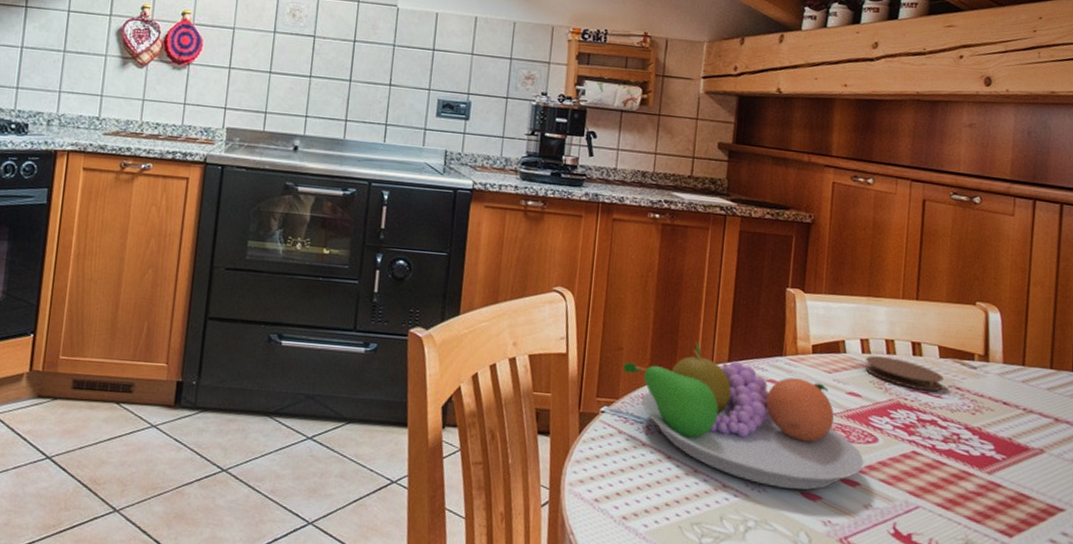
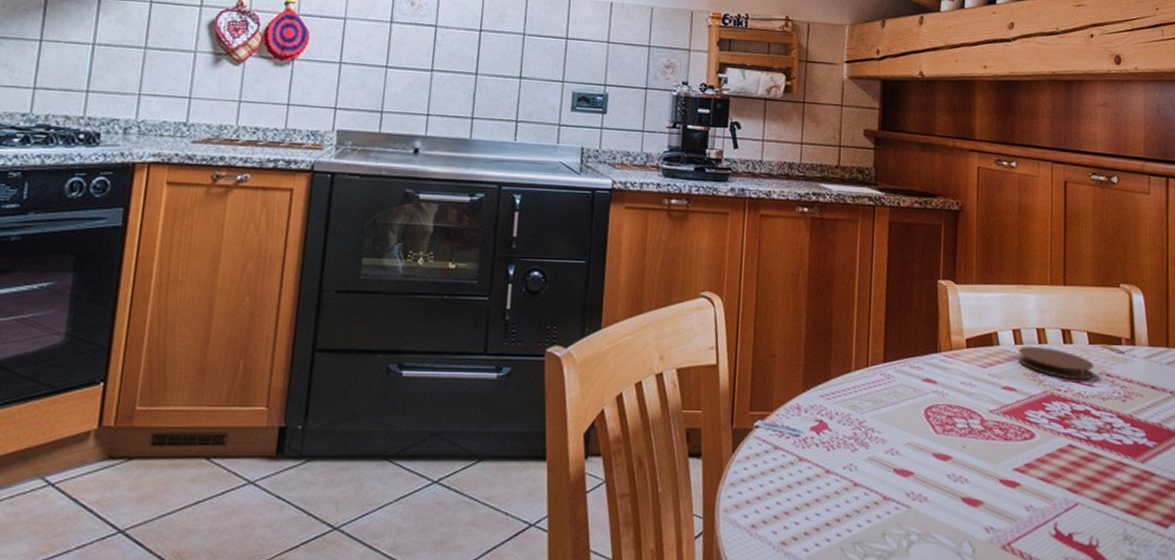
fruit bowl: present [622,342,864,490] -> none [775,343,1022,497]

